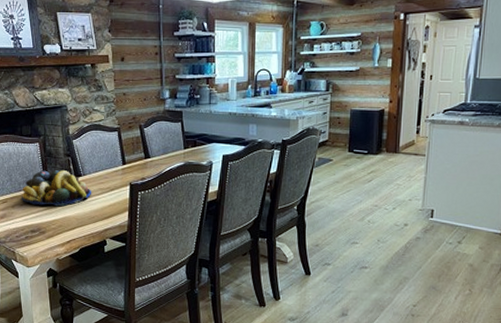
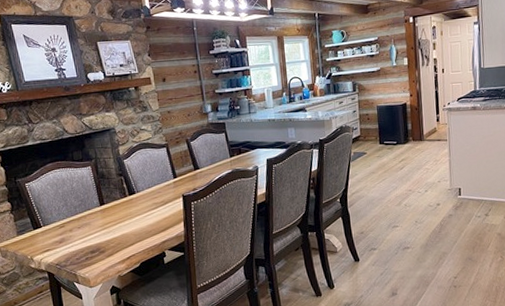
fruit bowl: present [22,170,91,207] -> none [78,190,146,226]

